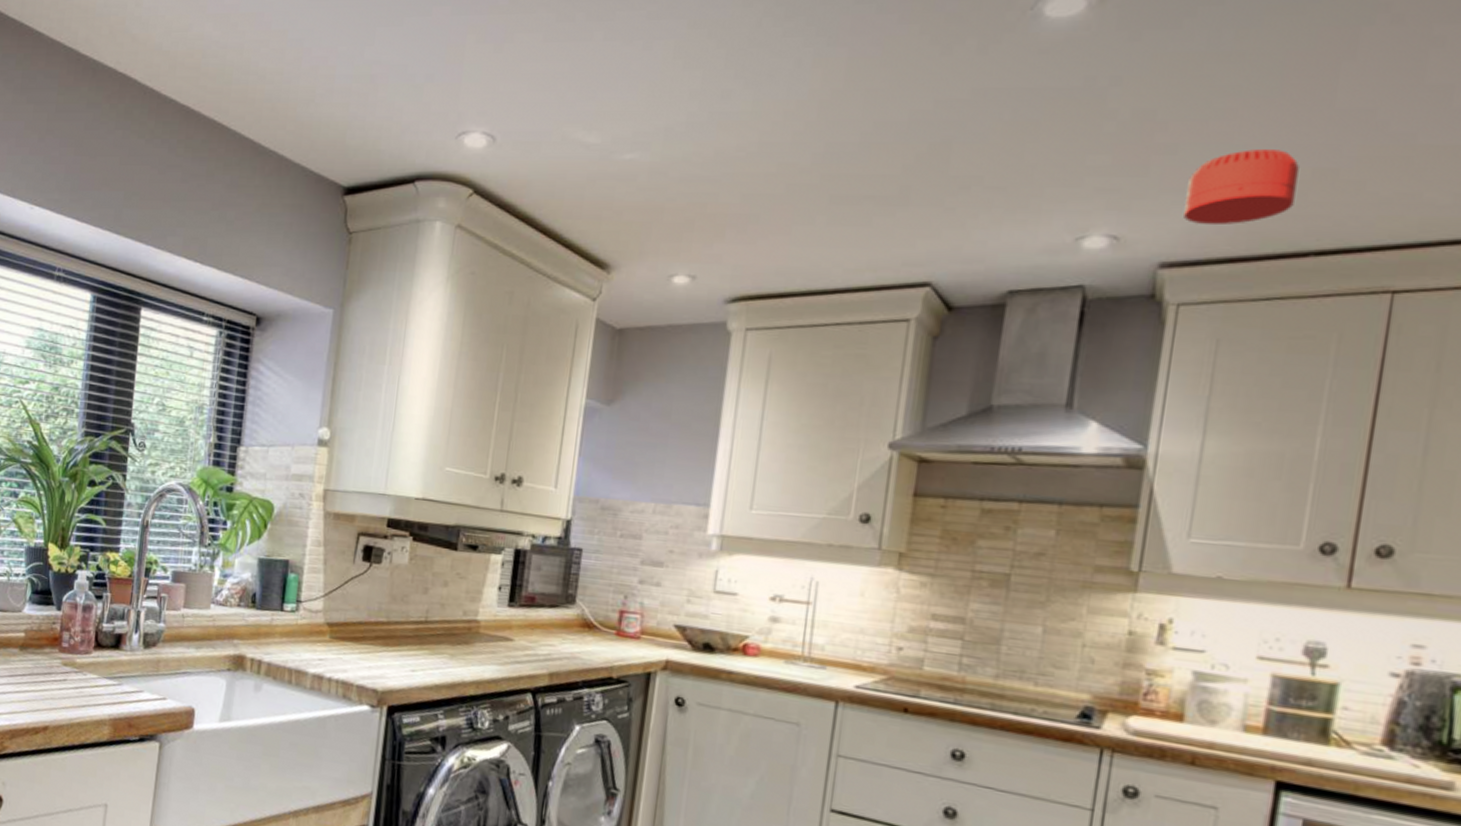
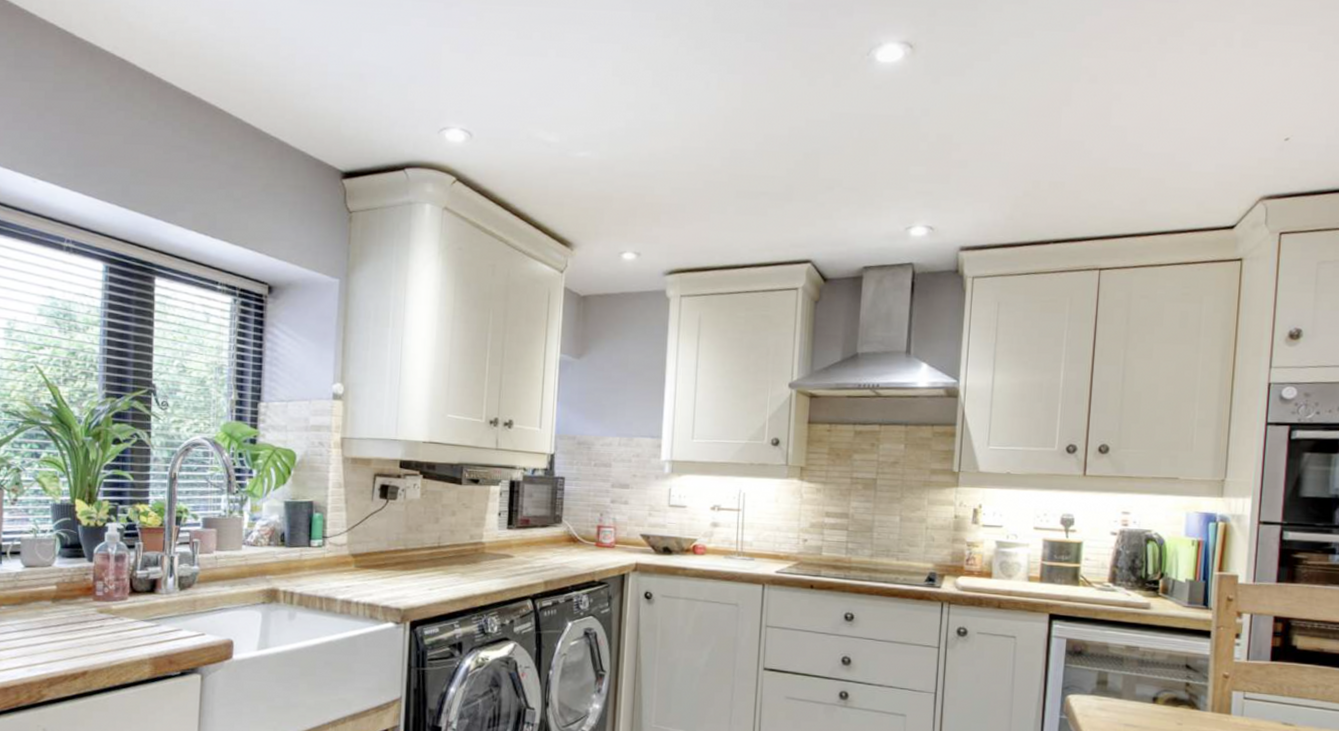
smoke detector: present [1184,149,1299,226] -> none [973,166,1041,221]

